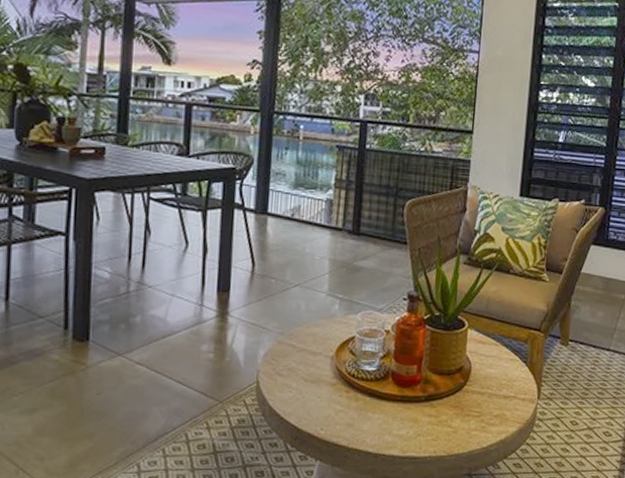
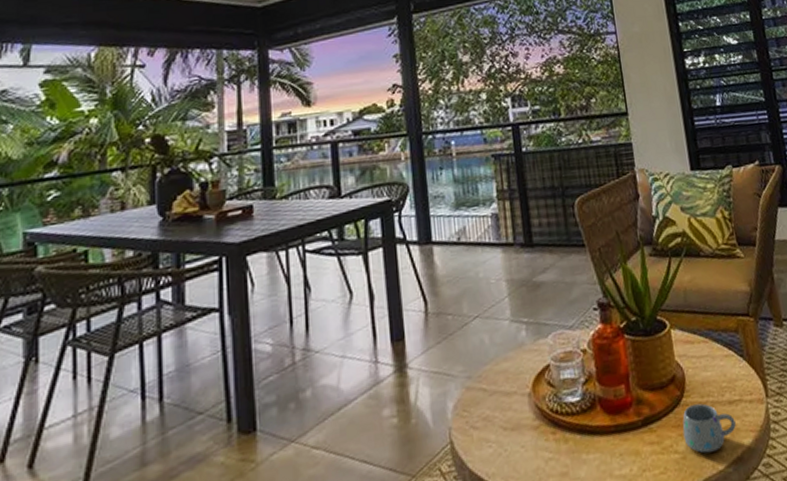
mug: none [458,393,506,432] -> present [682,403,736,454]

